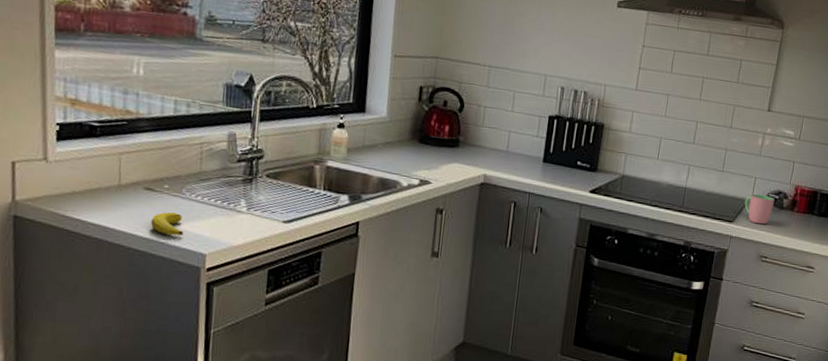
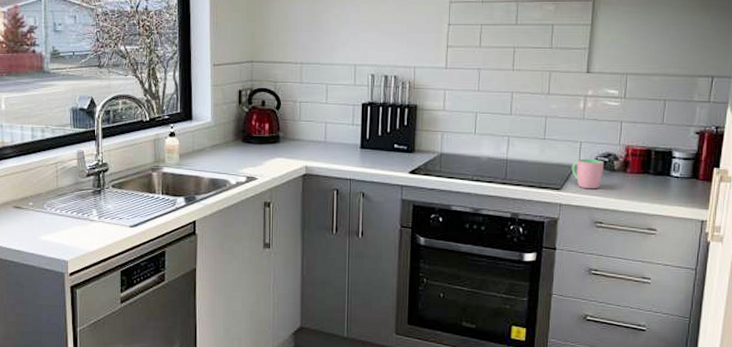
banana: present [151,212,184,236] -> none [21,226,48,246]

